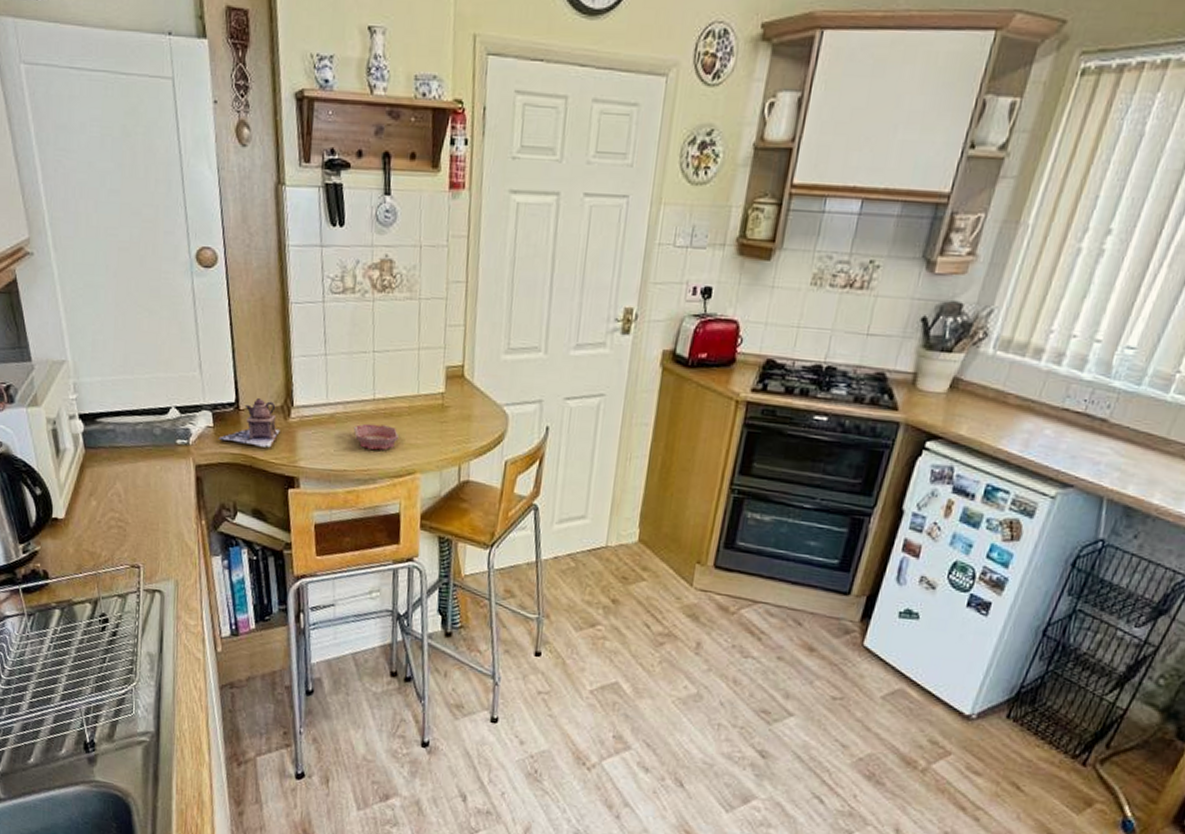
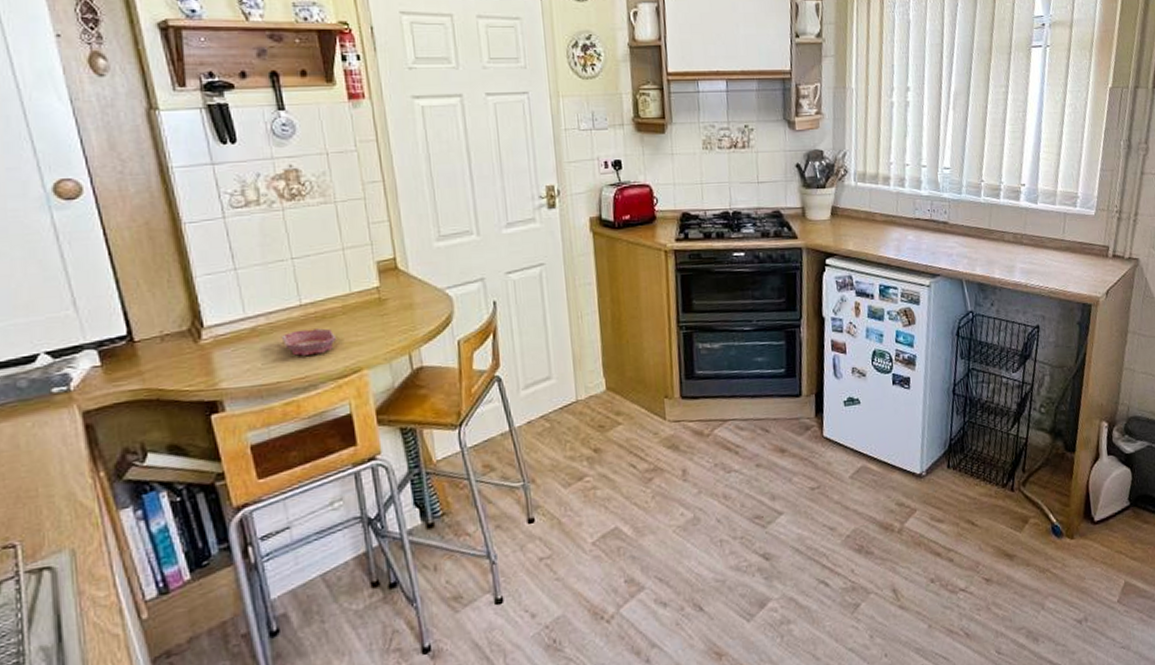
teapot: present [218,398,280,449] -> none [110,326,191,380]

